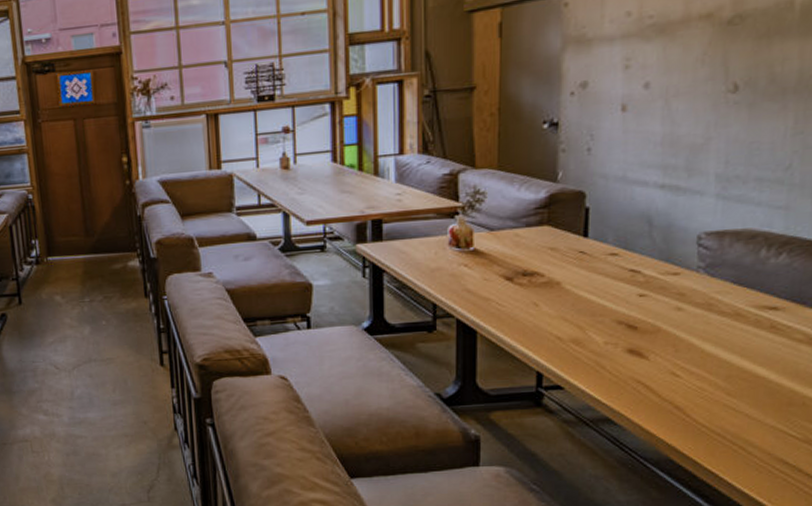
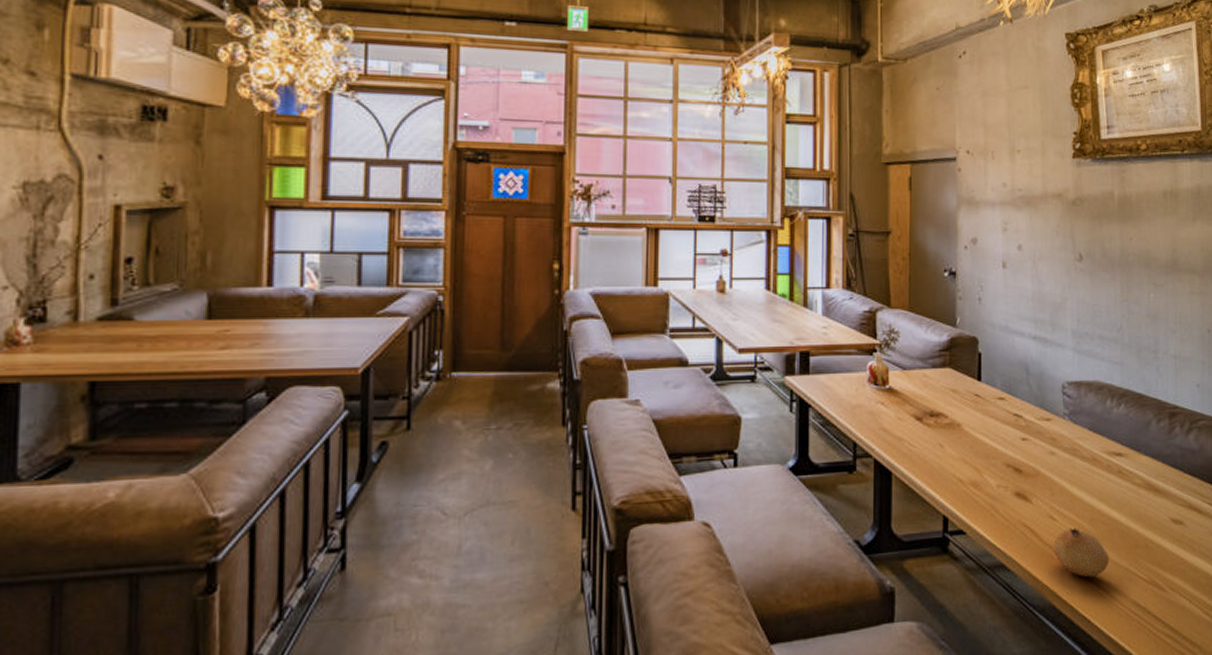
fruit: none [674,383,750,434] -> present [1053,526,1109,578]

